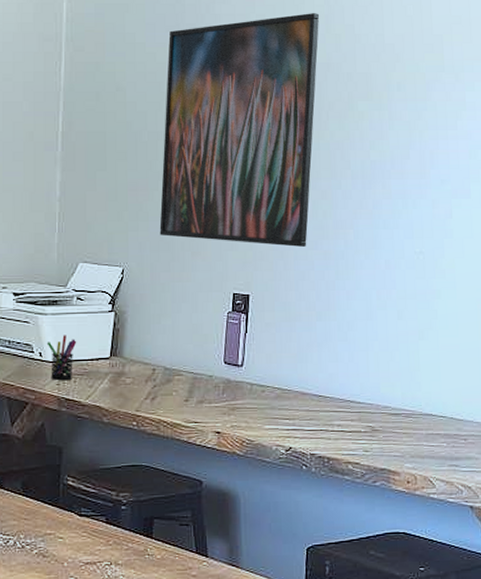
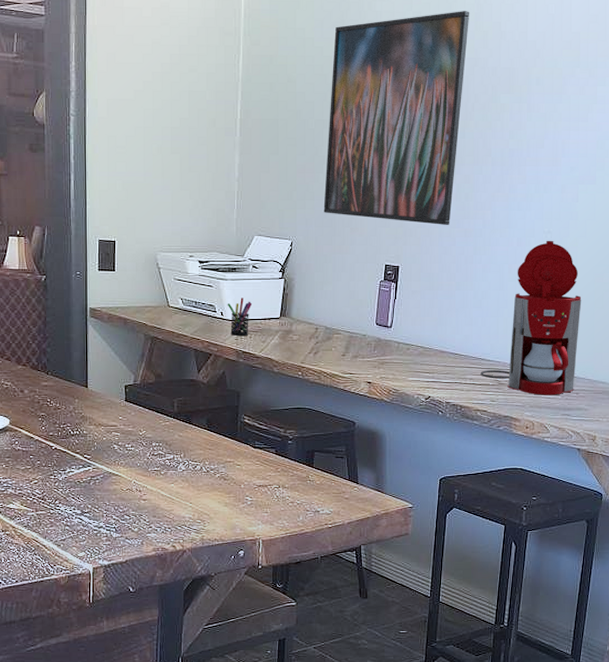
coffee maker: none [349,262,464,443] -> present [480,240,582,395]

